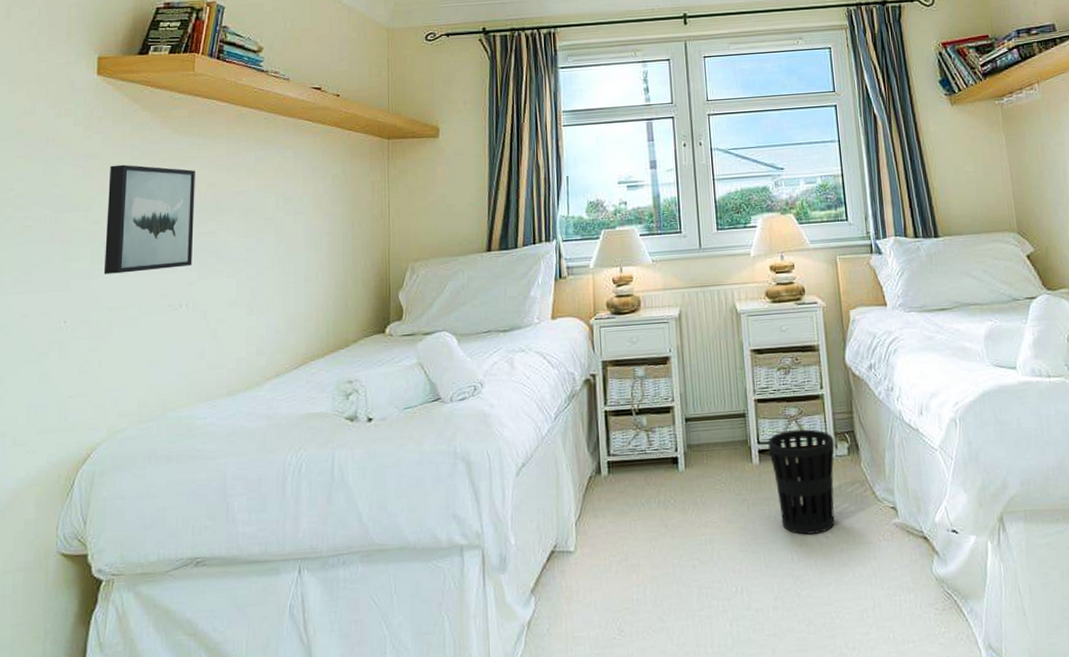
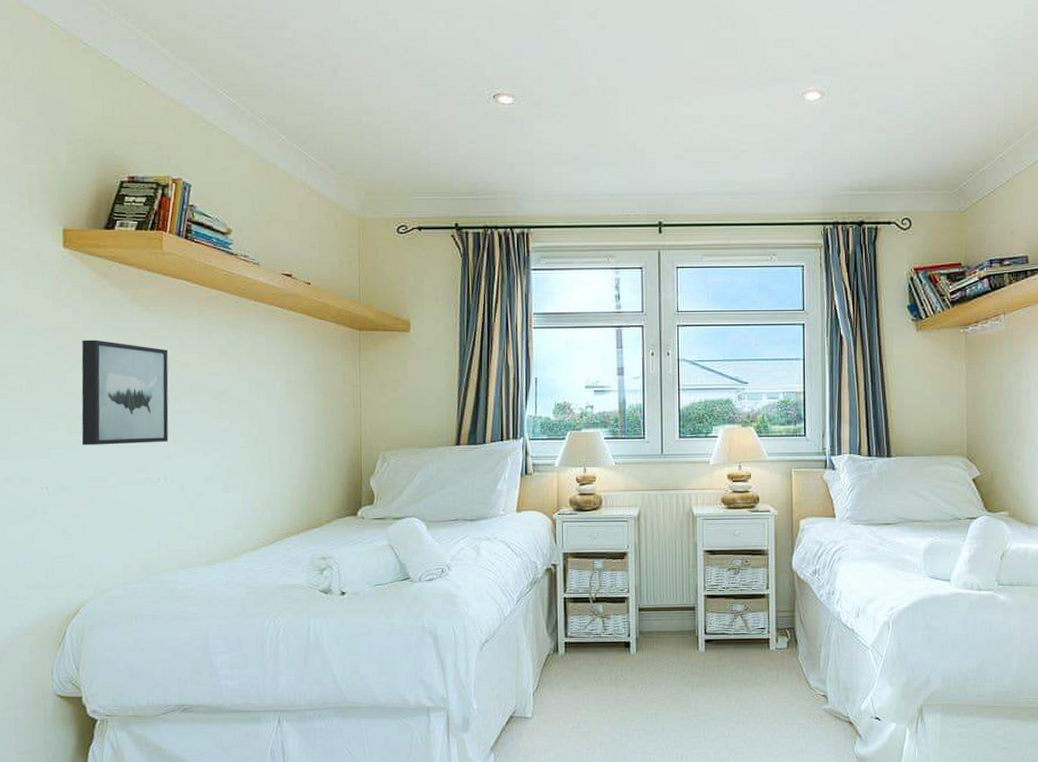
wastebasket: present [768,429,835,535] -> none [714,624,775,714]

